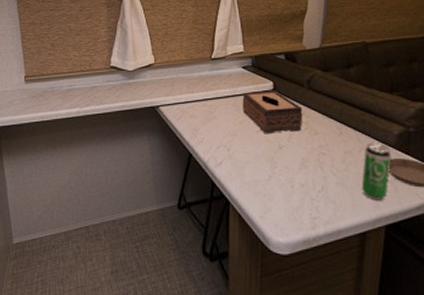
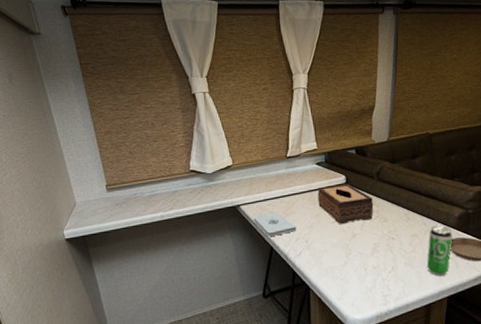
notepad: none [172,115,218,142] -> present [253,211,296,236]

